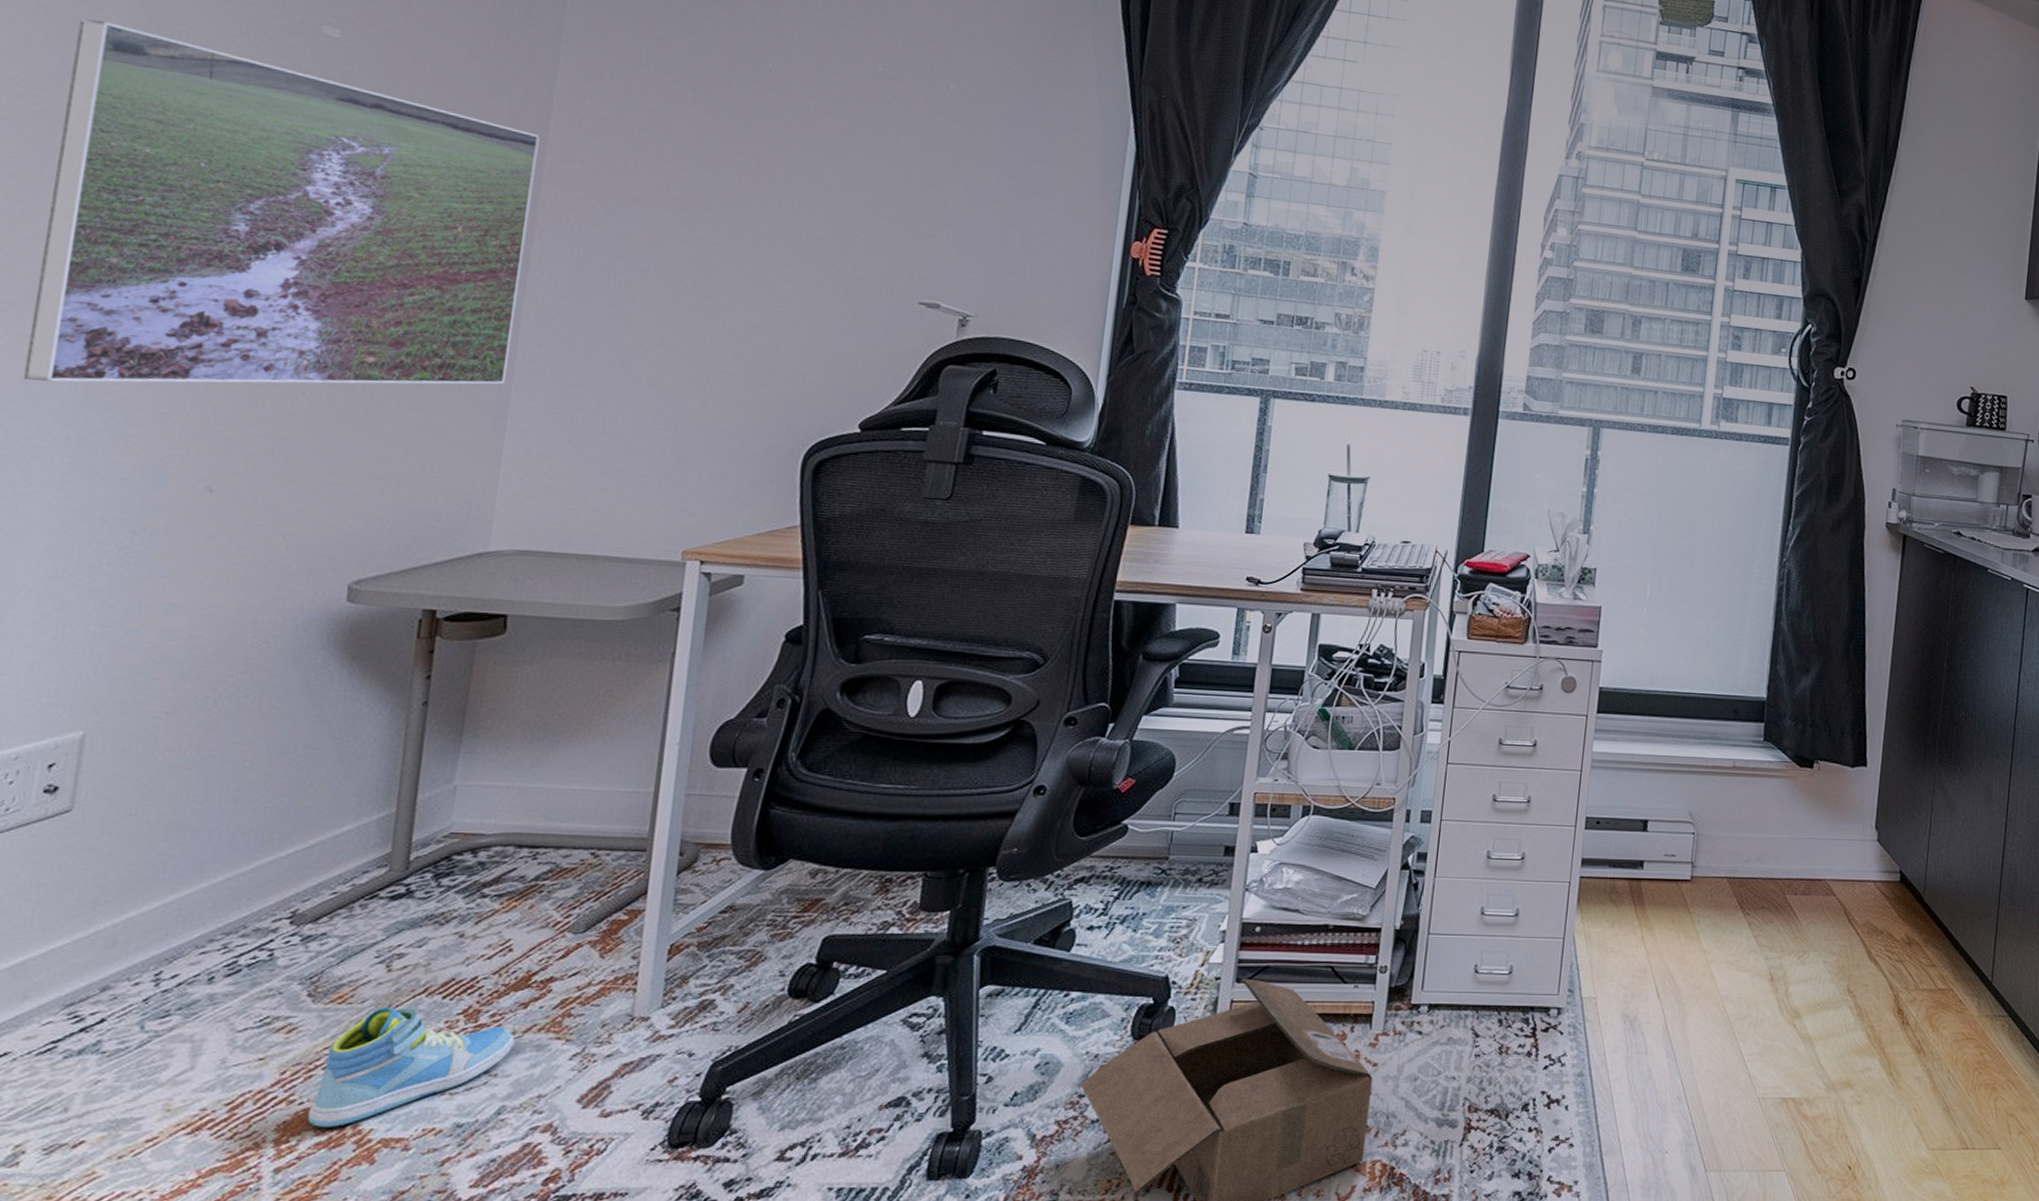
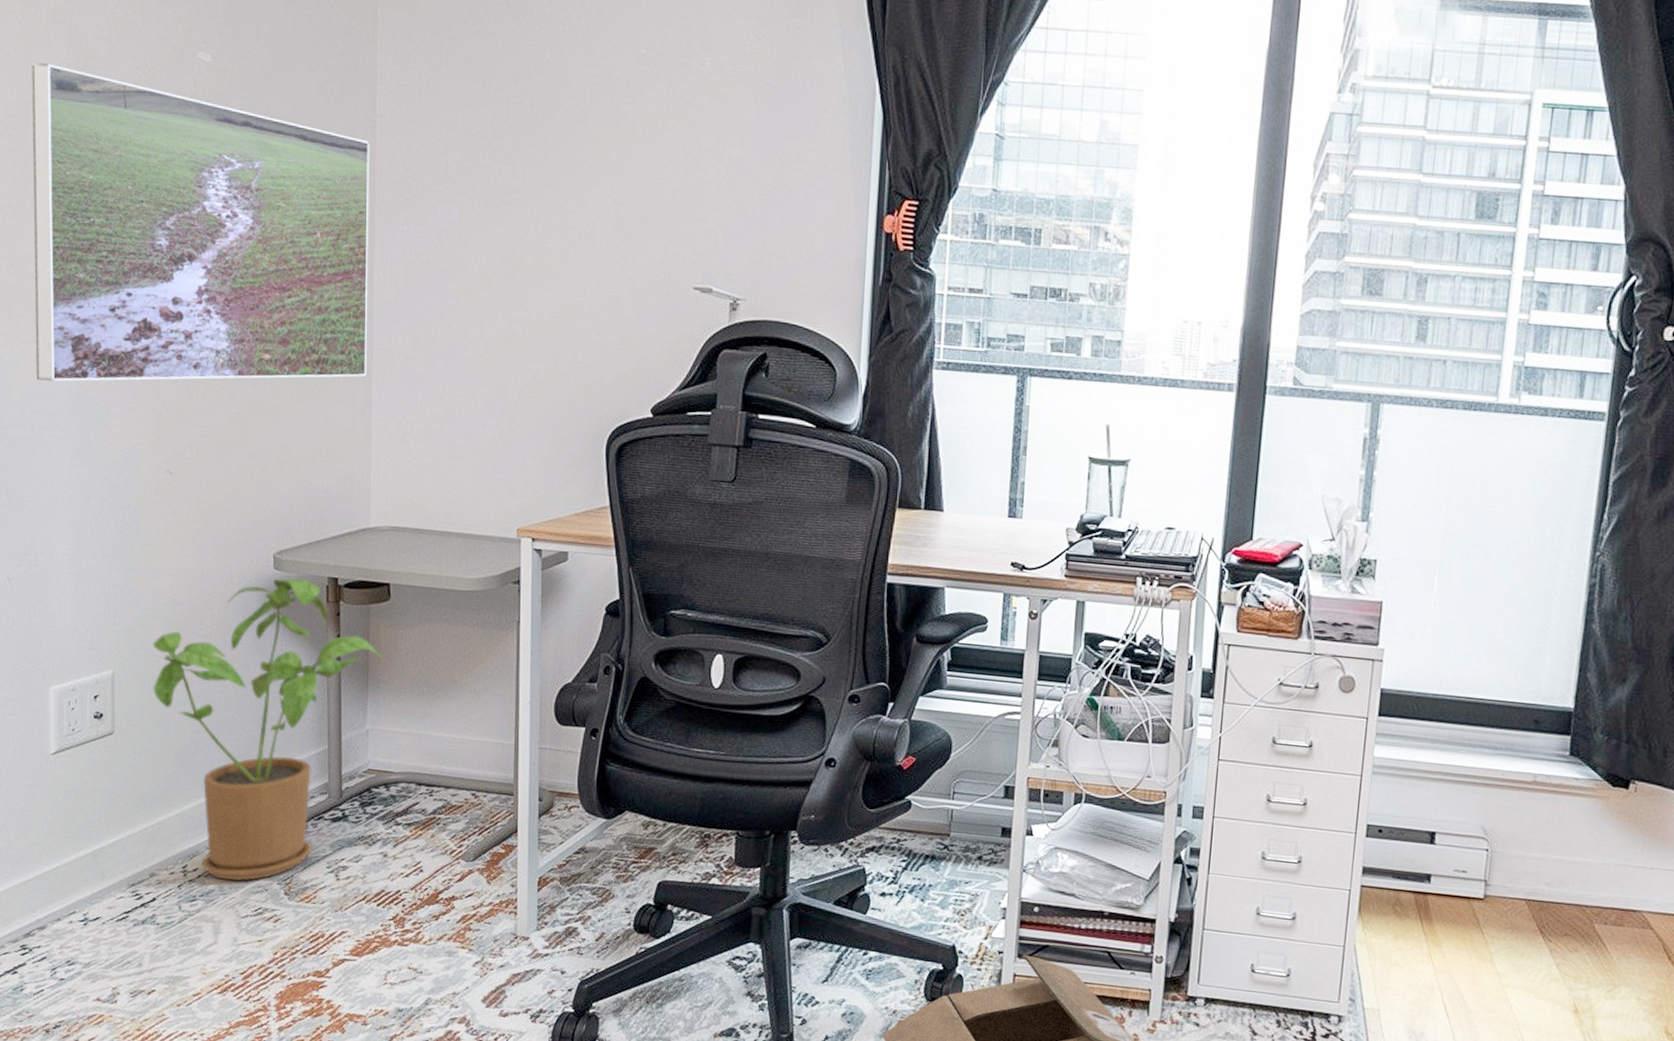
house plant: none [143,611,488,986] -> present [152,578,383,881]
sneaker: present [307,1008,515,1127] -> none [295,909,432,1000]

